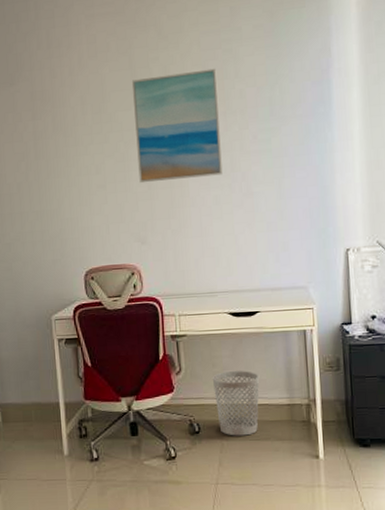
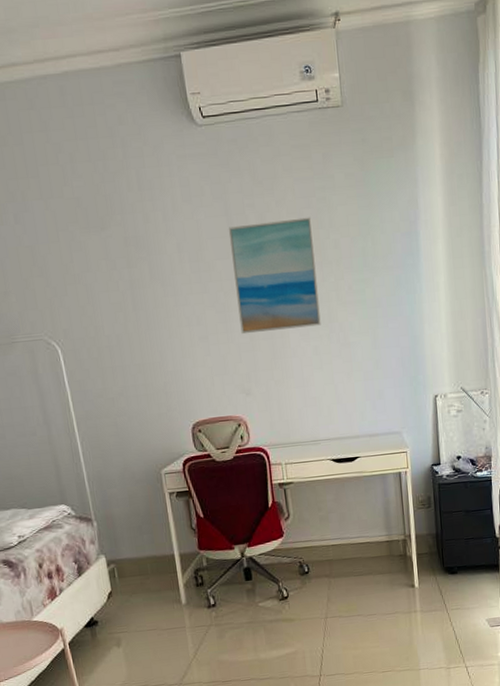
wastebasket: present [212,371,260,436] -> none [318,512,361,574]

